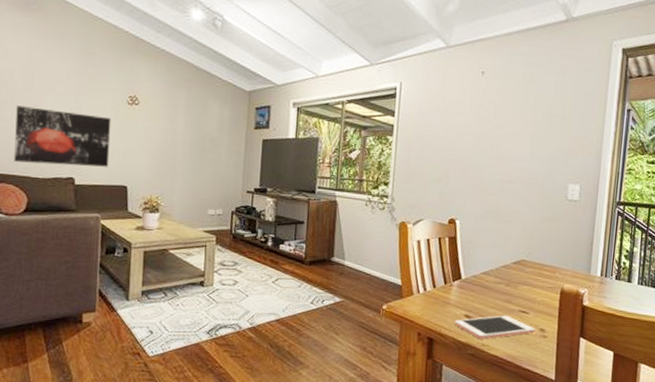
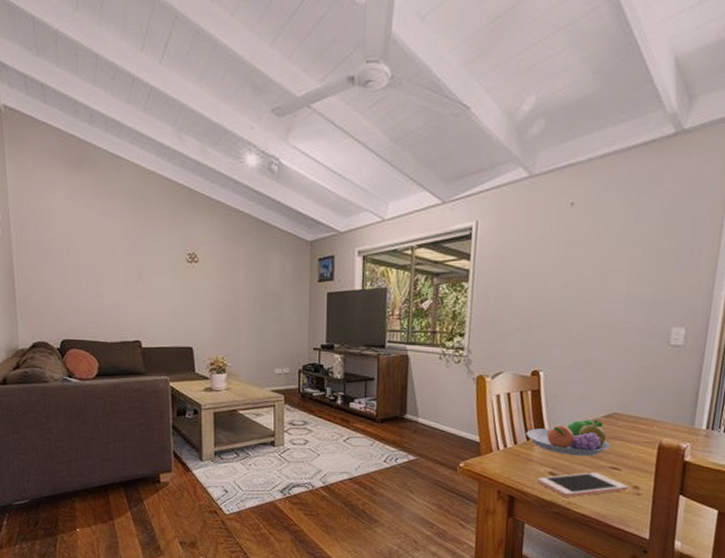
wall art: present [14,106,112,167] -> none [79,270,173,329]
fruit bowl: none [444,265,519,300] -> present [526,419,611,457]

